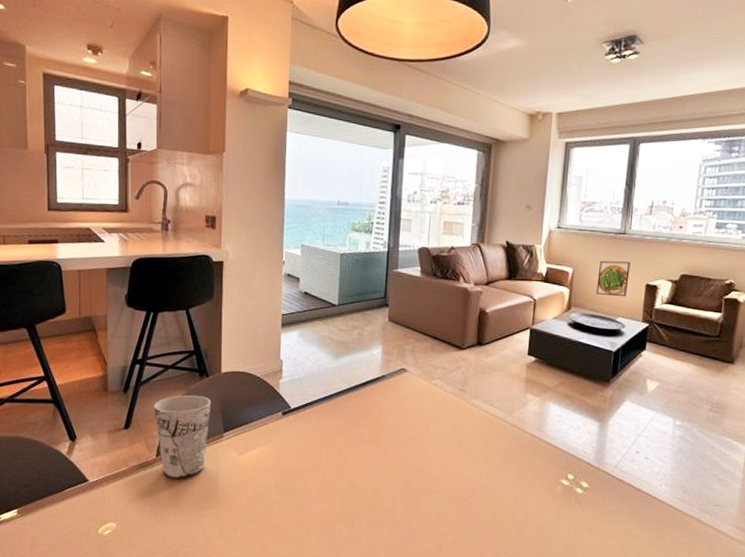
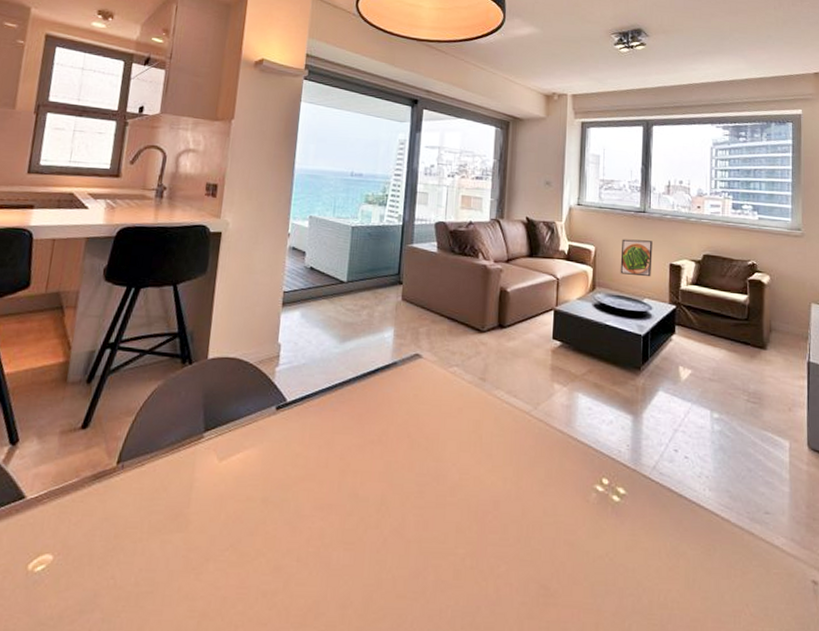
cup: present [153,395,211,479] -> none [121,385,192,492]

